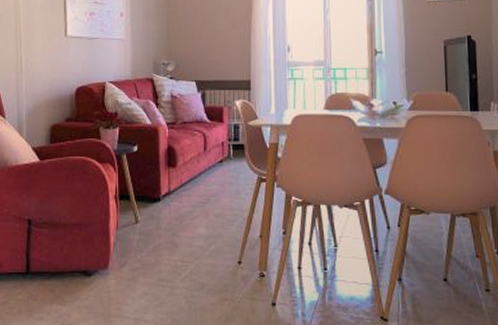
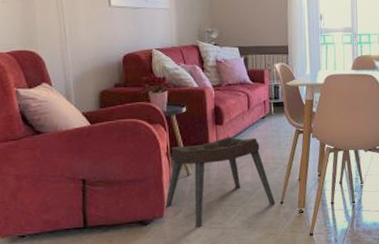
ottoman: none [111,181,233,284] -> present [165,136,276,228]

